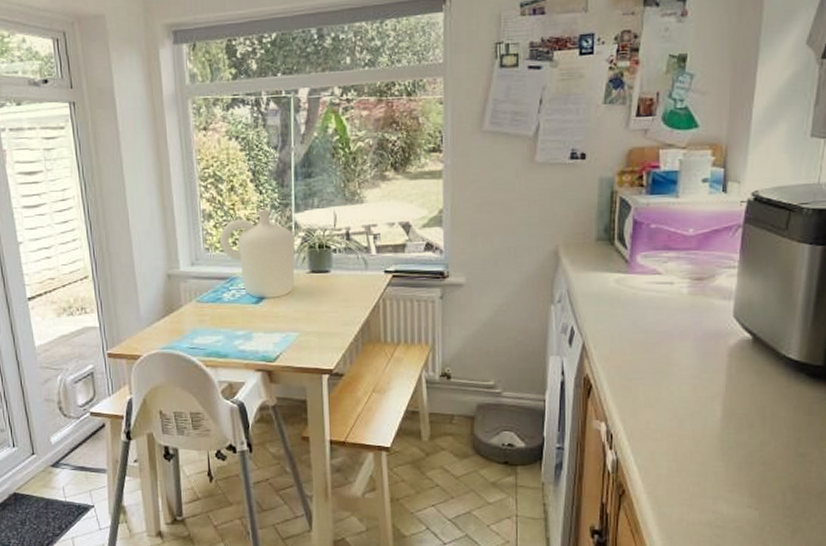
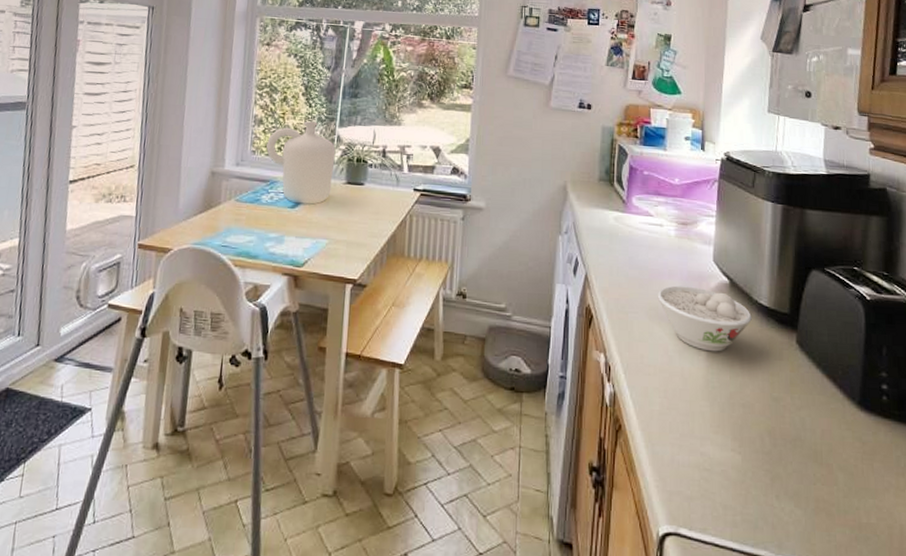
bowl: none [666,346,778,412] -> present [657,285,752,352]

